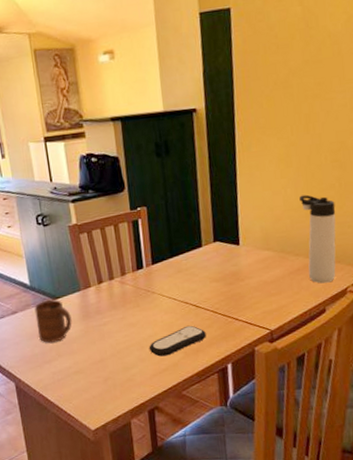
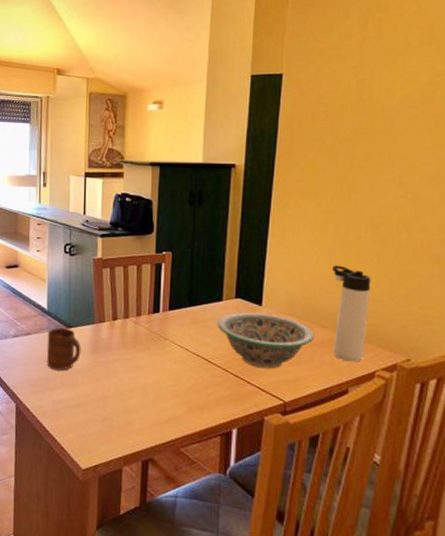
remote control: present [149,325,206,357] -> none [153,379,214,407]
decorative bowl: none [200,251,291,304] -> present [217,312,314,369]

